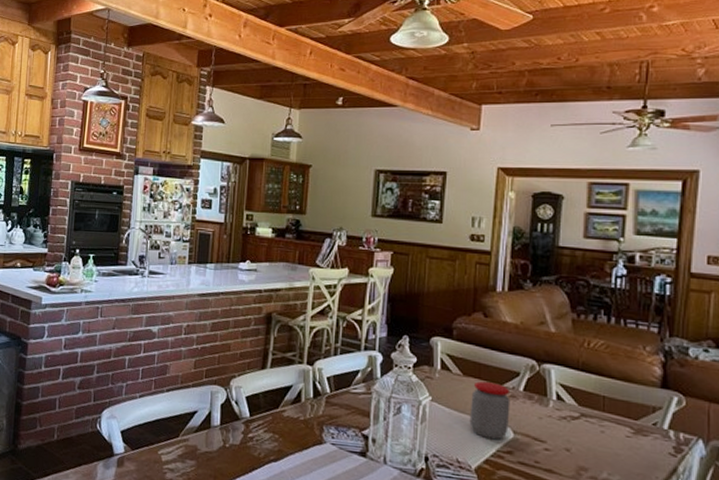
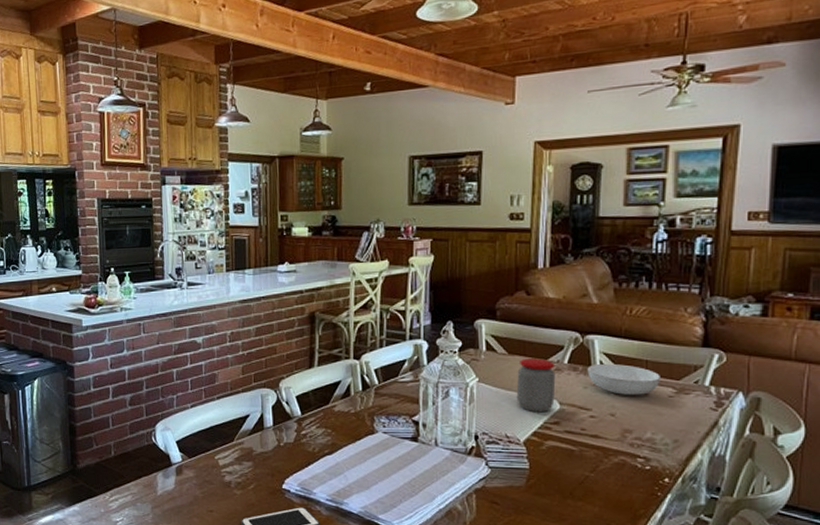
serving bowl: none [543,394,618,432] -> present [587,363,660,396]

